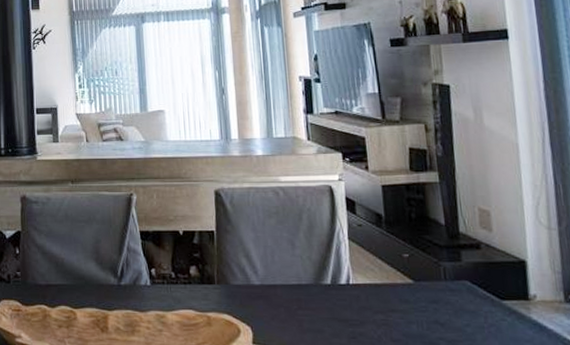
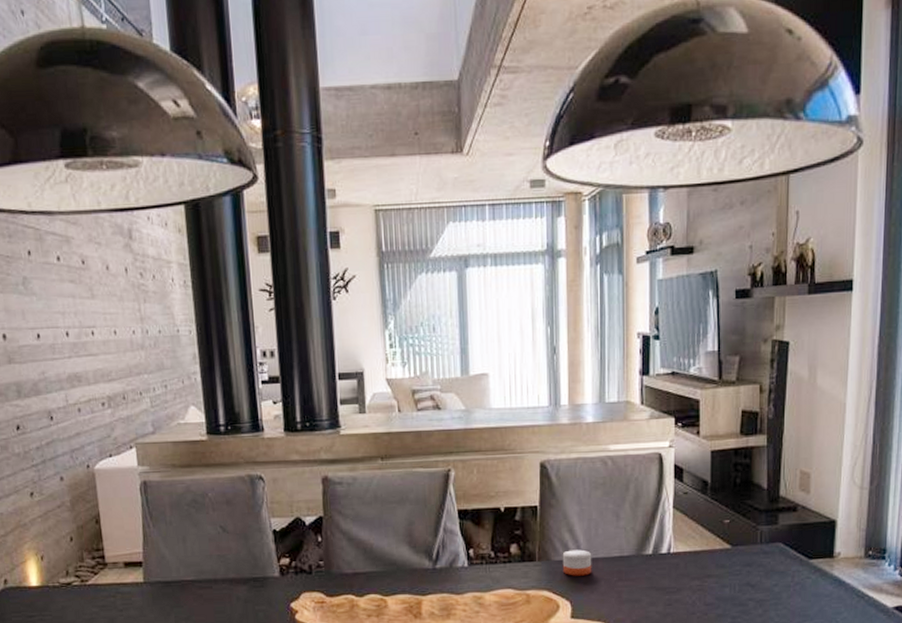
candle: none [240,275,271,302] -> present [562,549,592,576]

